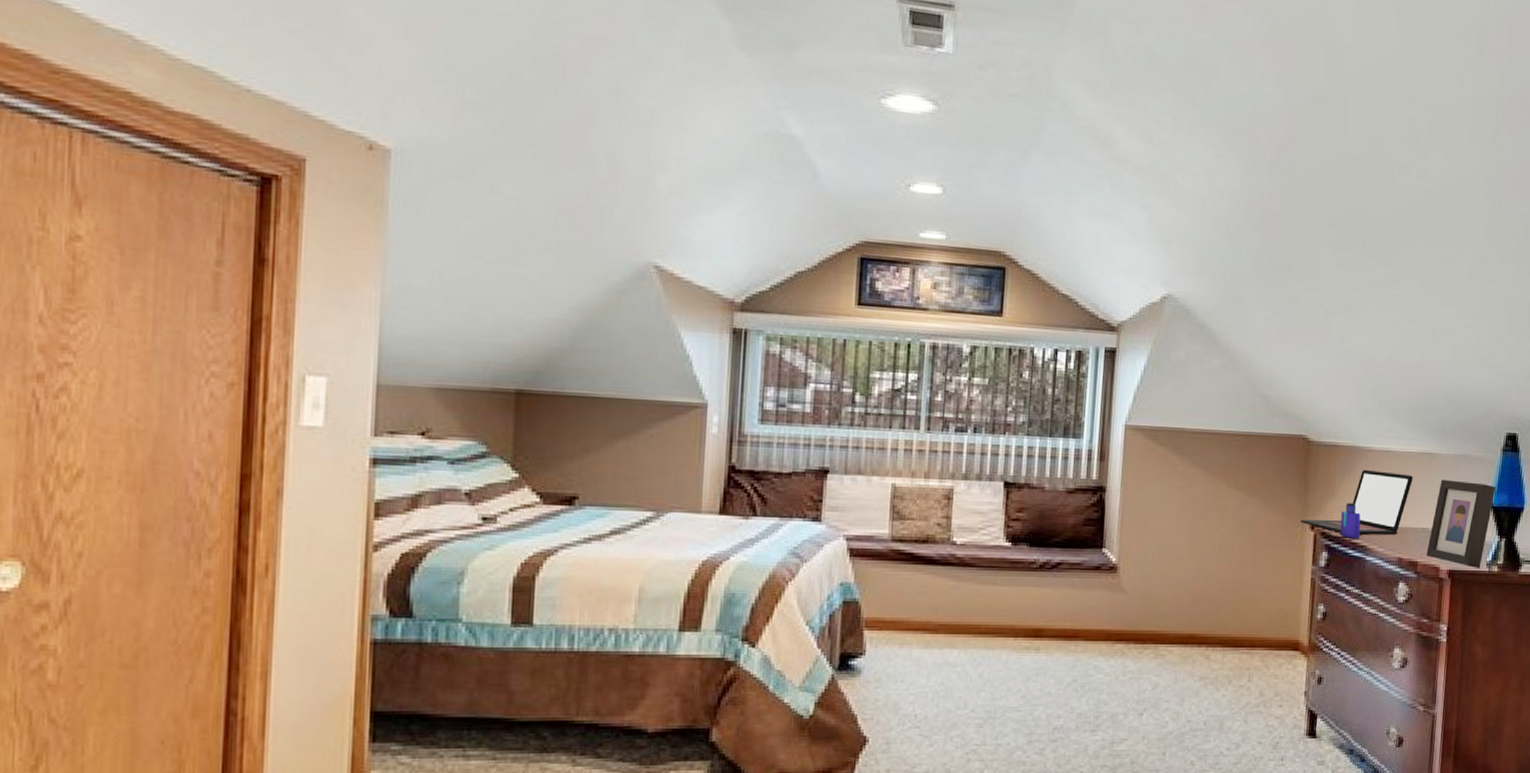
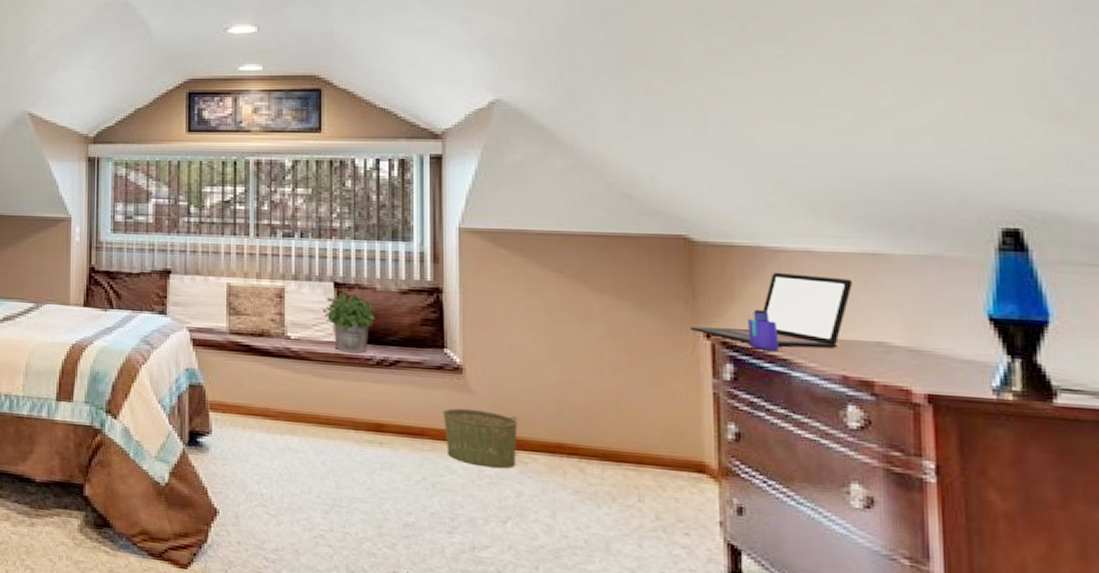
potted plant: none [991,491,1043,559] -> present [323,291,376,355]
basket: none [1096,607,1160,663] -> present [443,408,518,469]
picture frame: present [1426,479,1496,569] -> none [887,284,994,396]

